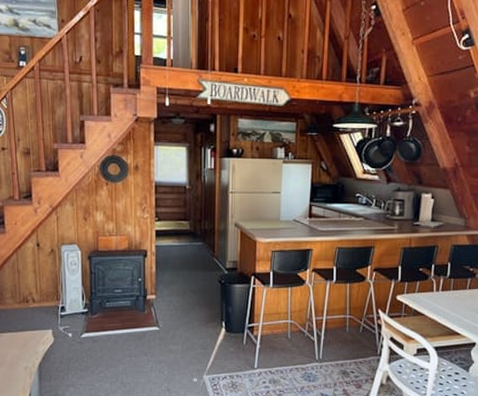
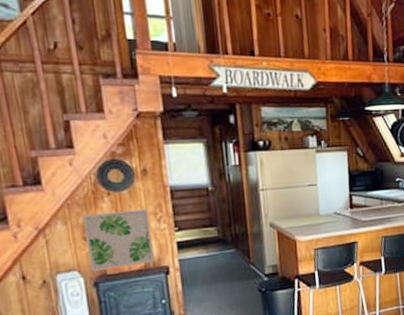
wall art: none [85,199,136,247] -> present [82,209,154,272]

